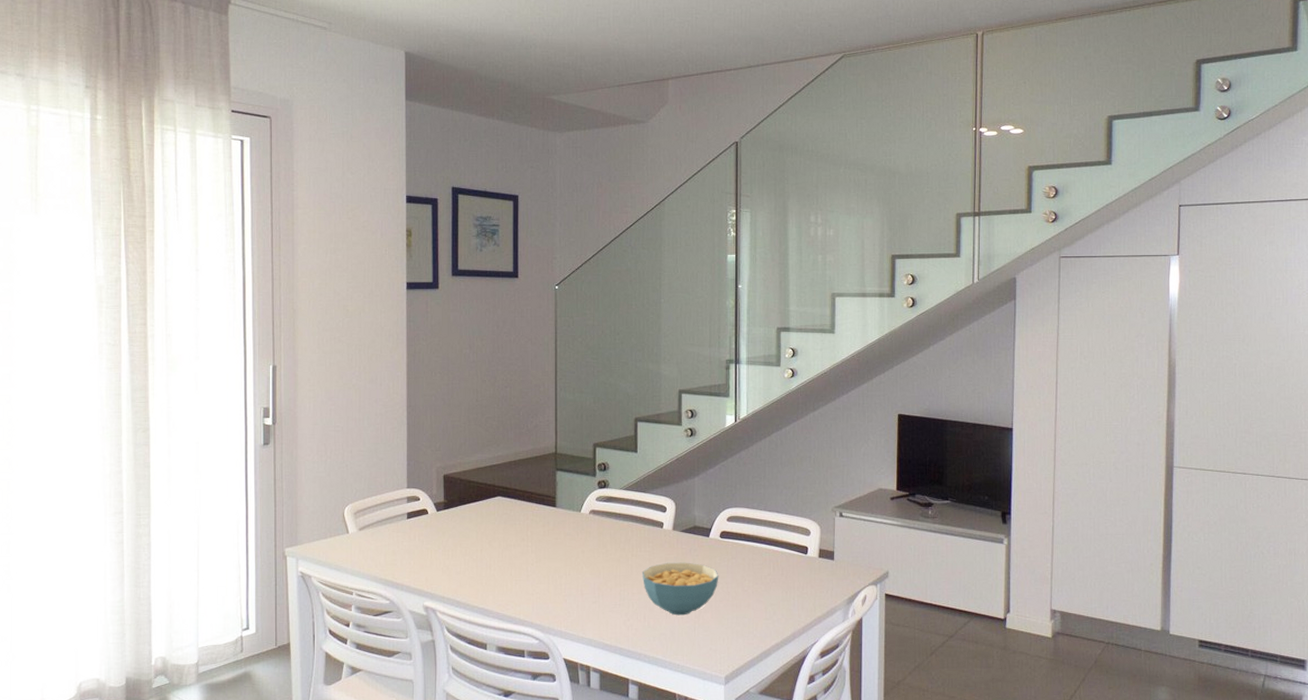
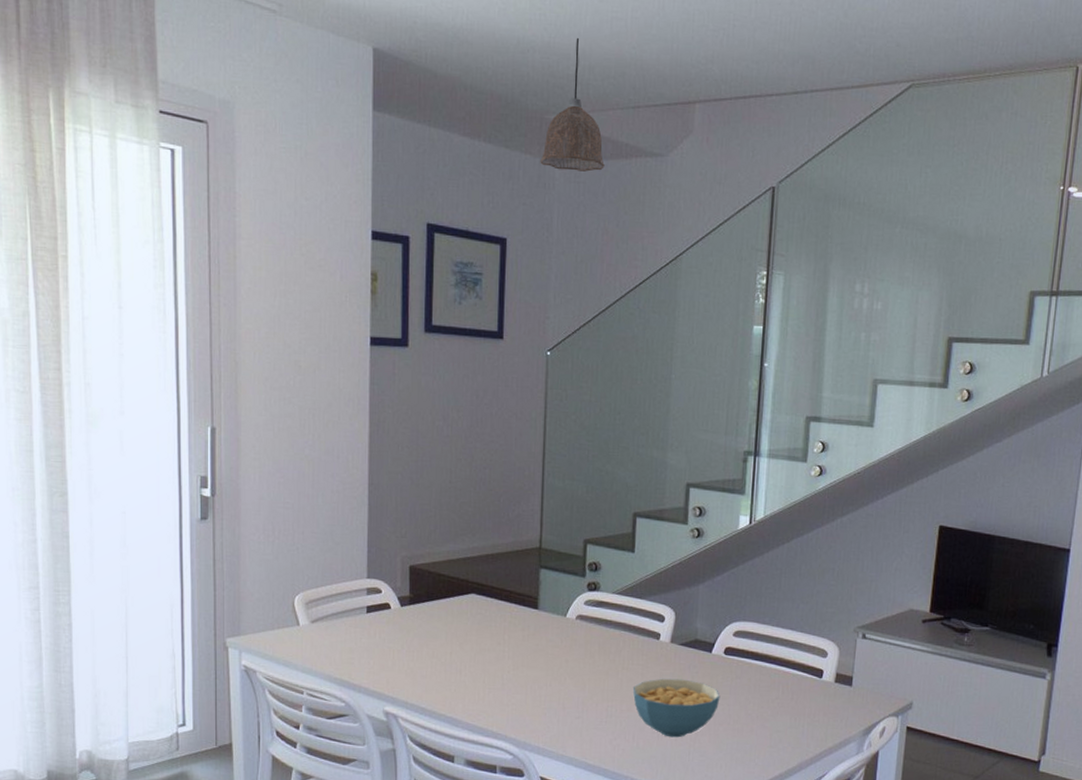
pendant lamp: none [544,35,597,138] -> present [540,38,605,172]

